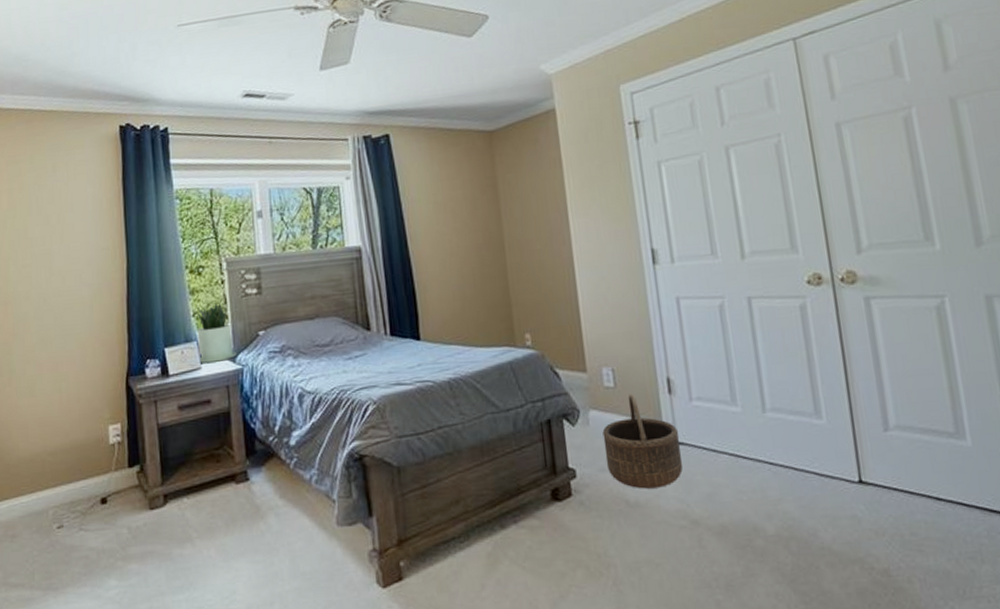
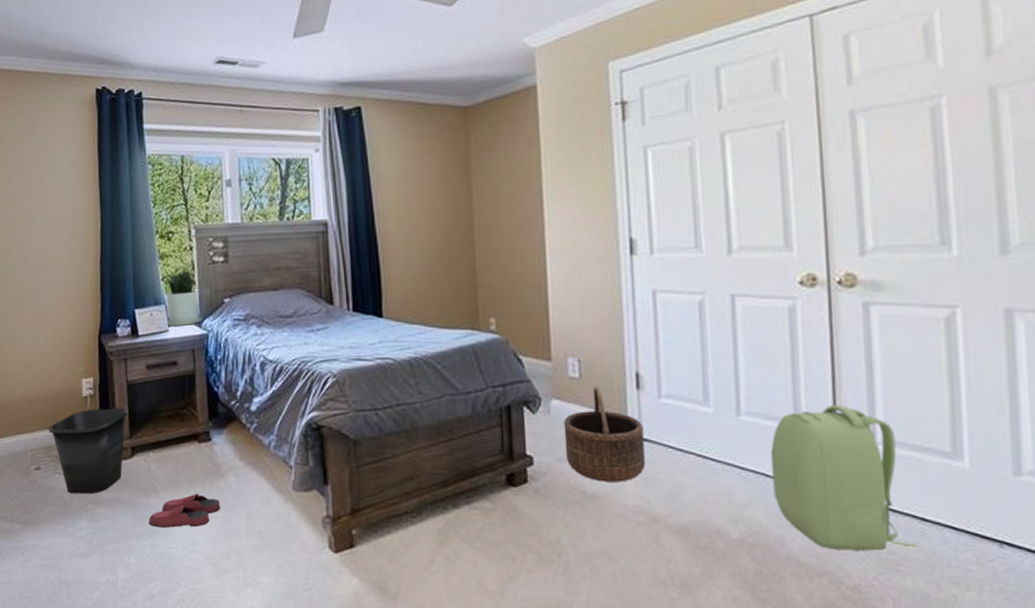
waste bin: none [72,453,160,551] -> present [48,408,128,494]
slippers: none [184,537,261,580] -> present [148,493,220,528]
backpack: none [796,395,936,537] -> present [770,406,918,551]

